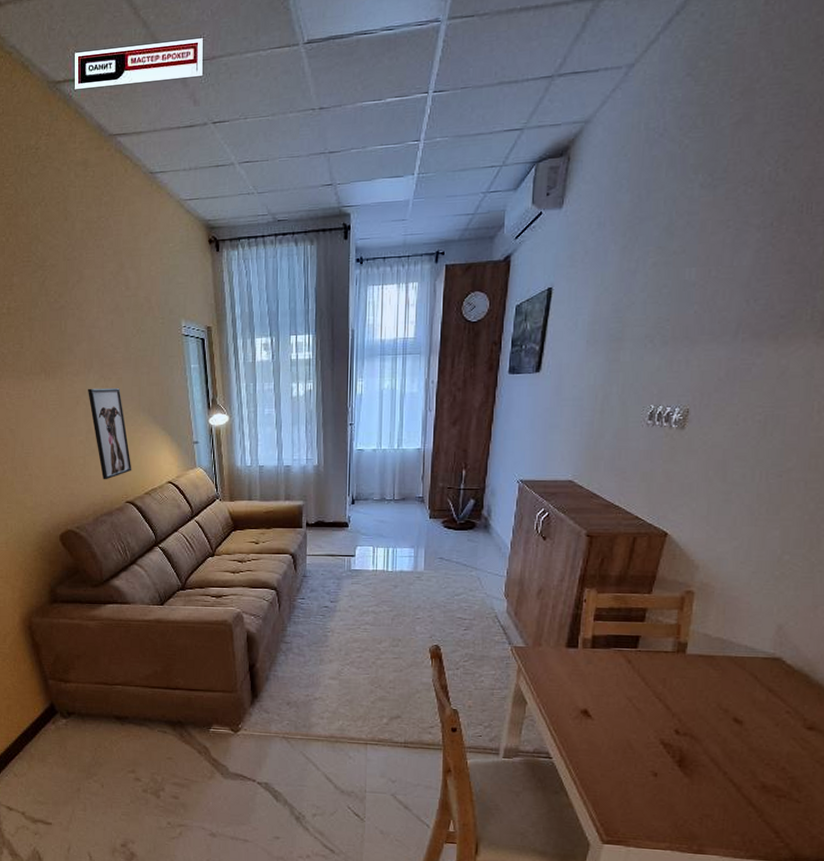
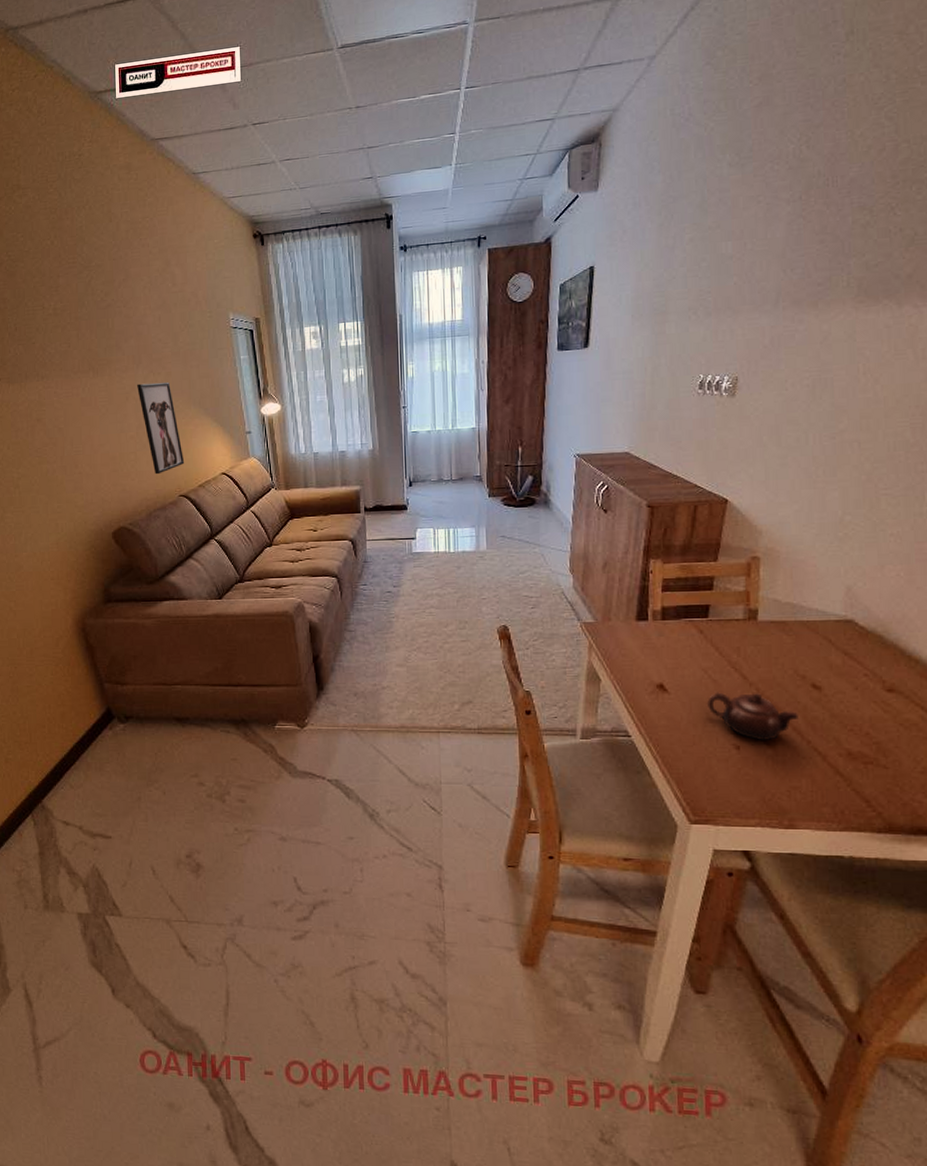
teapot: none [629,720,717,770] -> present [707,692,798,742]

